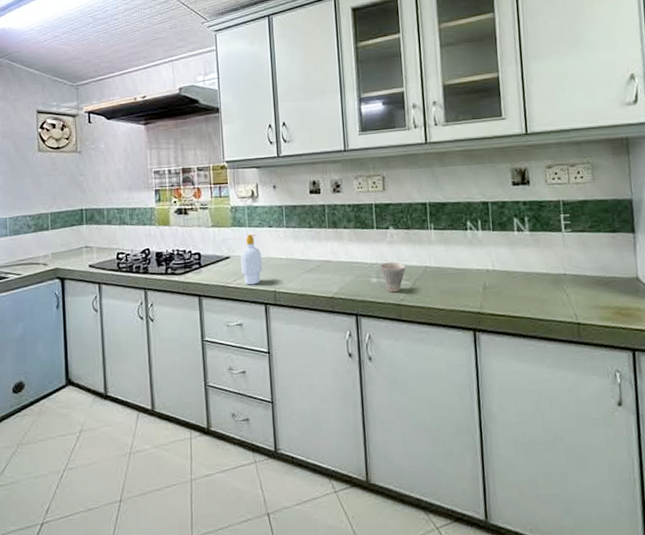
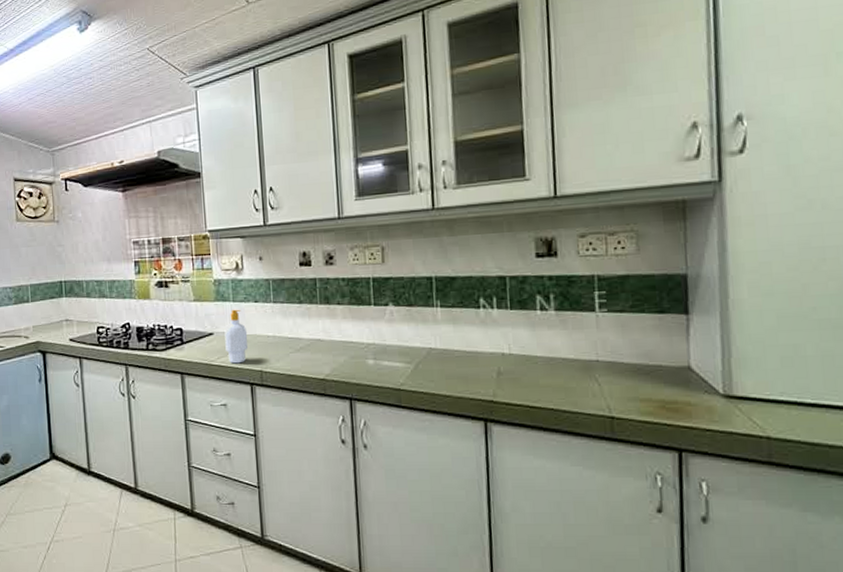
cup: present [379,262,406,293] -> none [377,342,408,376]

